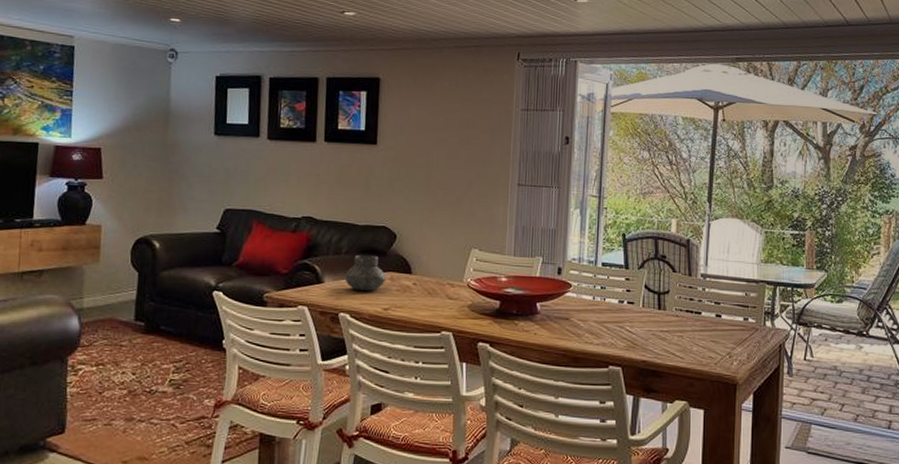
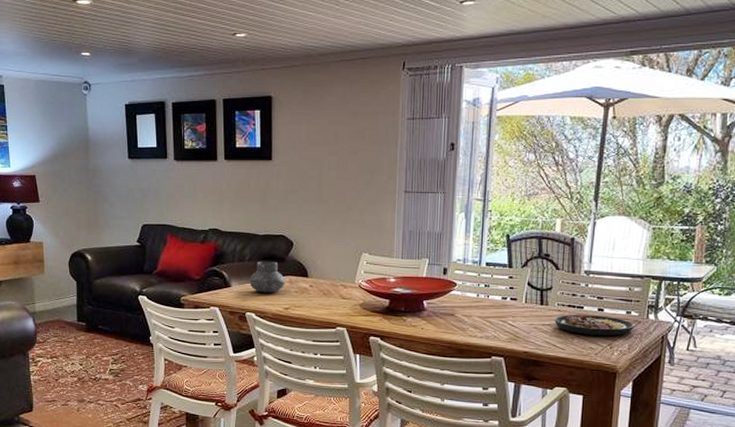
plate: none [672,320,752,344] -> present [554,314,635,336]

